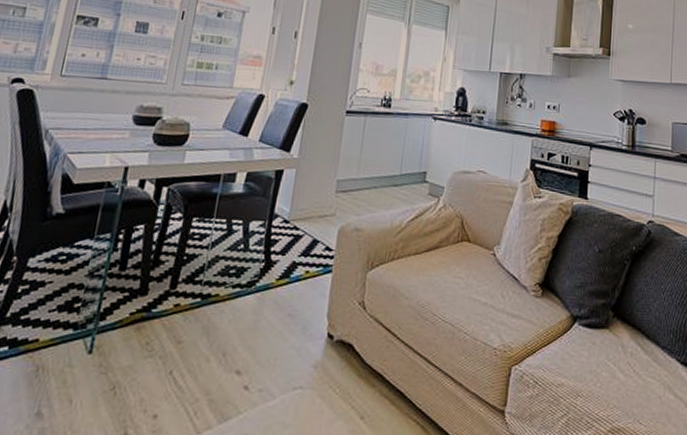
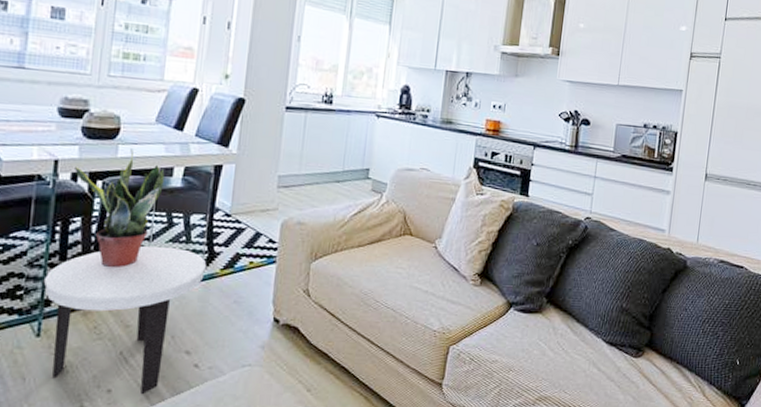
side table: none [99,254,263,422] -> present [43,245,207,395]
potted plant: none [143,155,228,279] -> present [75,149,165,268]

